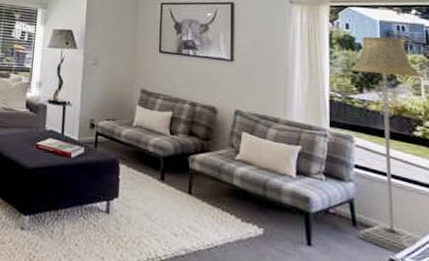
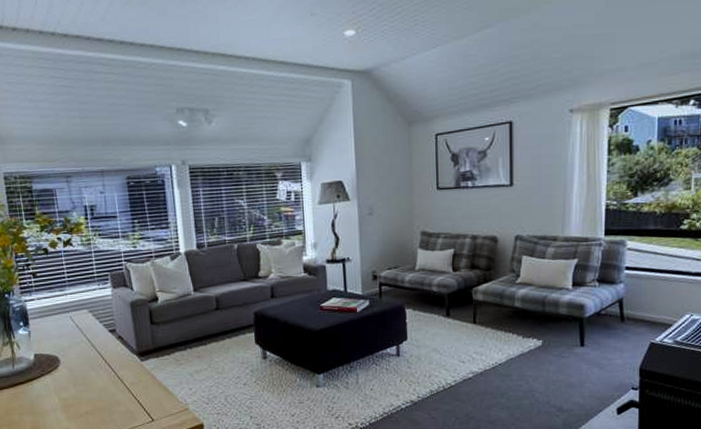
floor lamp: present [350,36,421,255] -> none [625,133,693,337]

